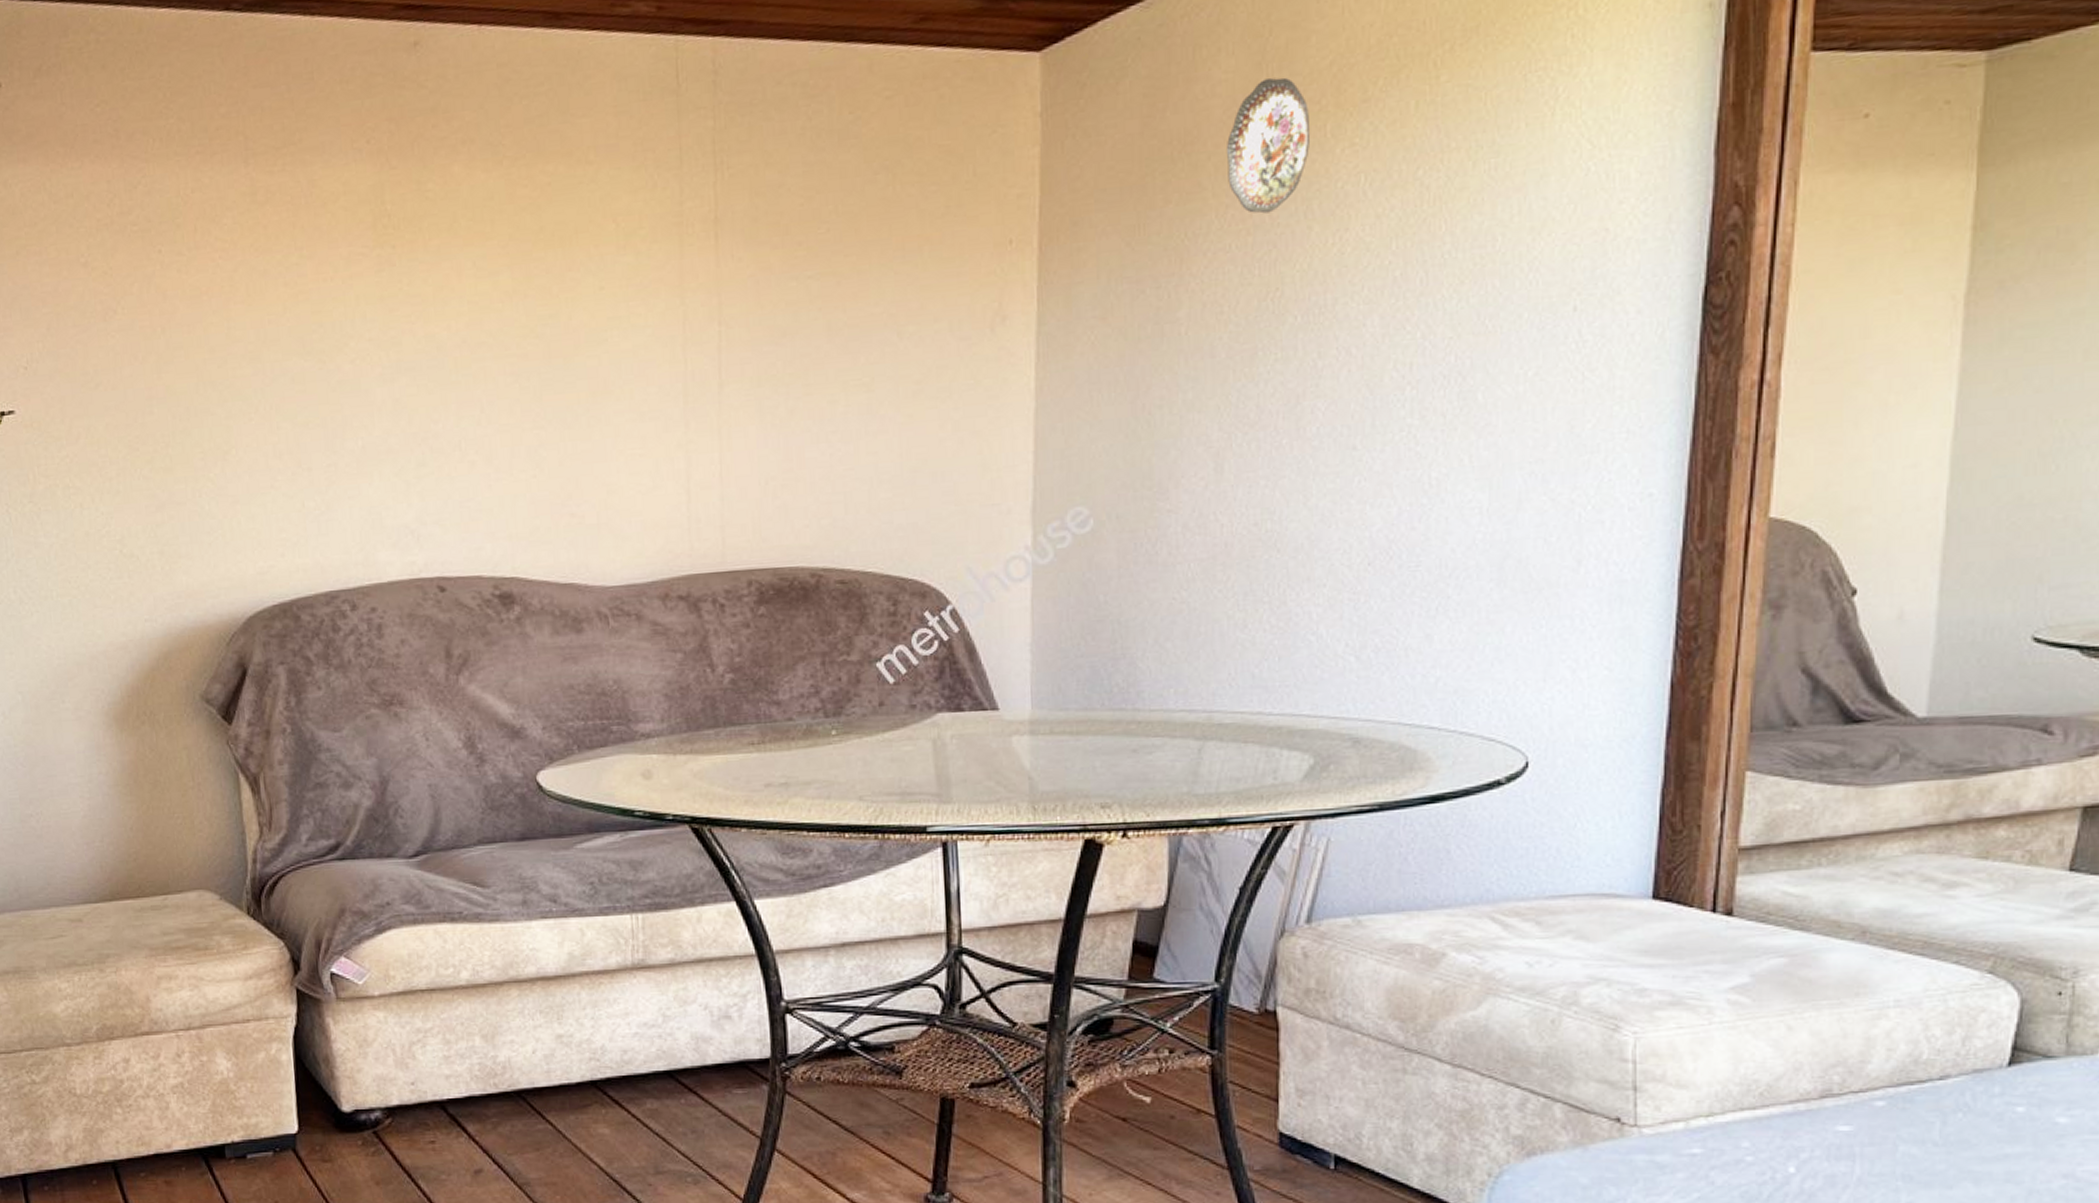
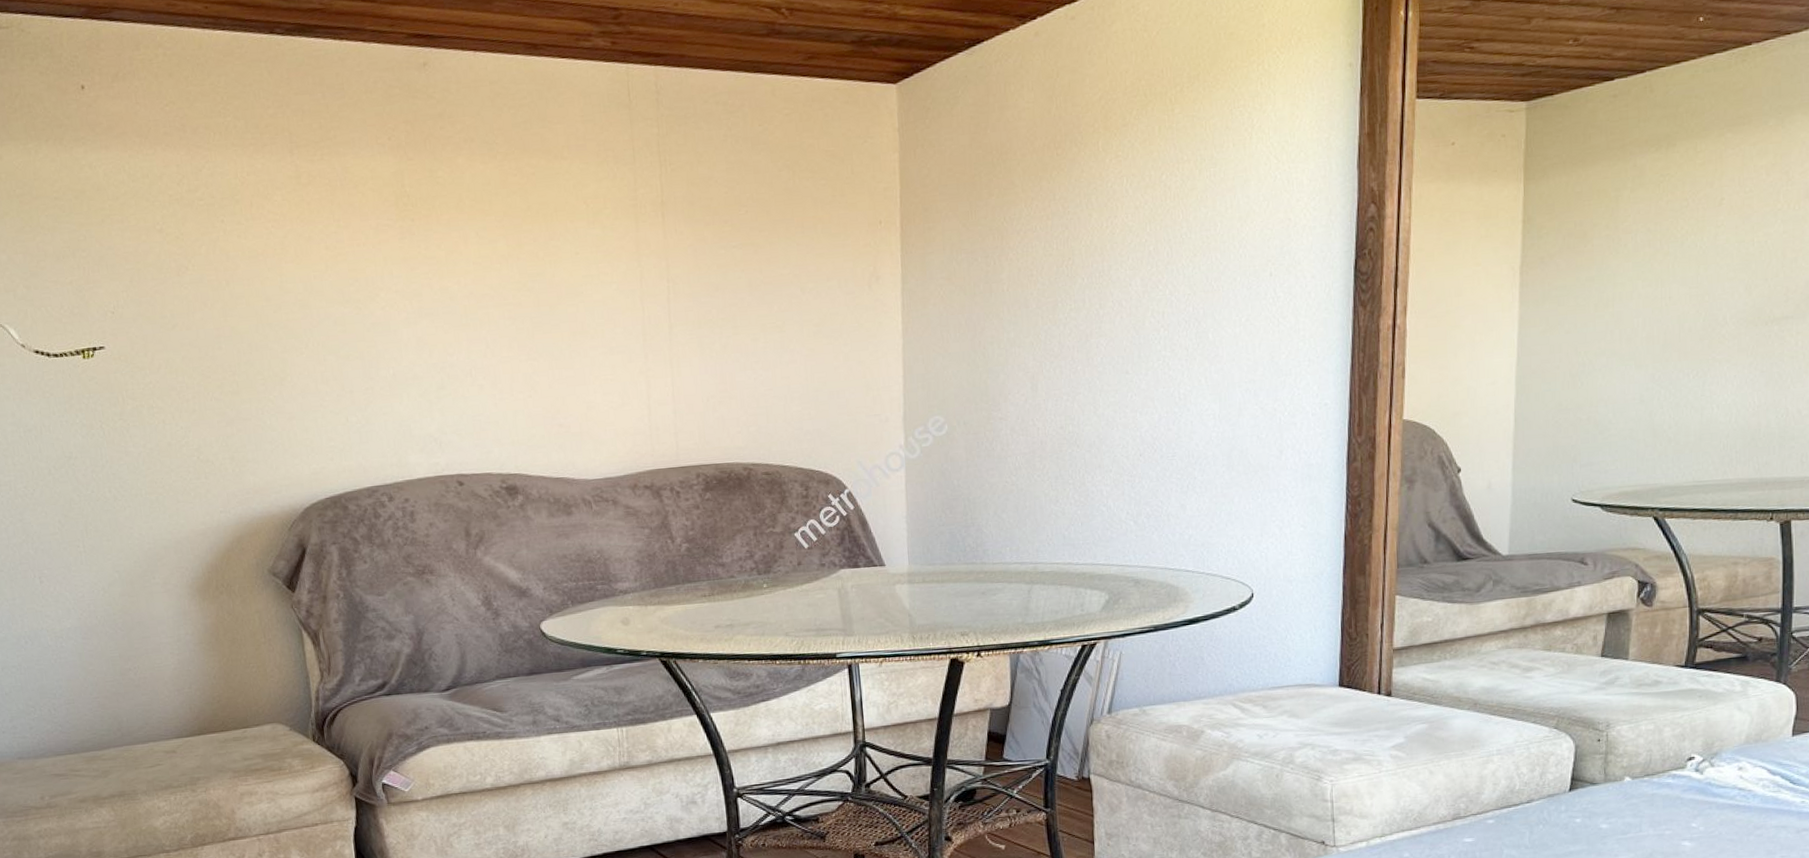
decorative plate: present [1227,77,1311,214] -> none [1031,107,1088,205]

